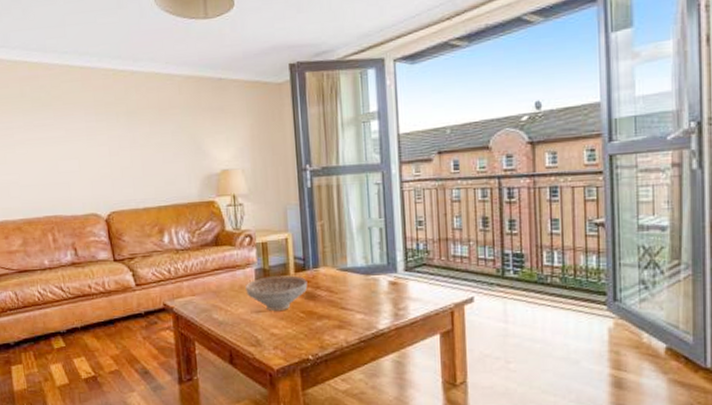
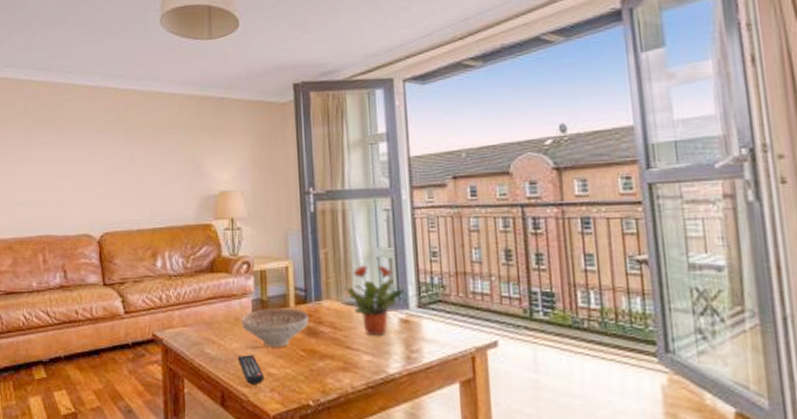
remote control: none [243,318,269,344] -> present [237,355,265,384]
potted plant: none [338,234,394,297] -> present [343,264,406,336]

